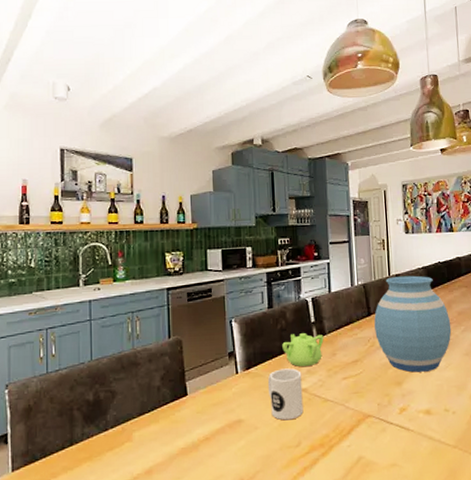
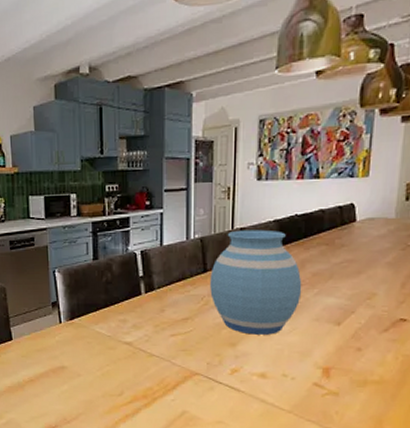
mug: present [267,368,304,421] -> none [91,321,127,371]
teapot: present [282,333,324,367] -> none [107,287,152,321]

